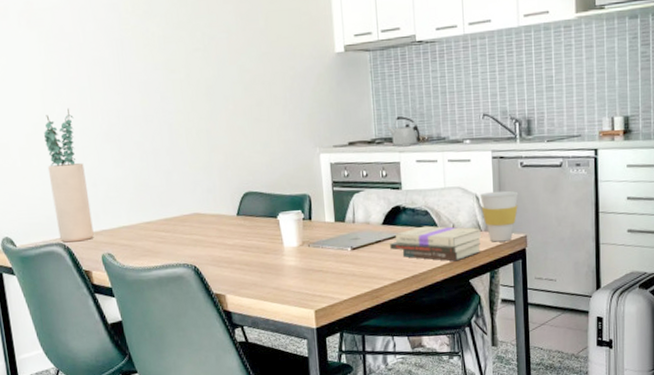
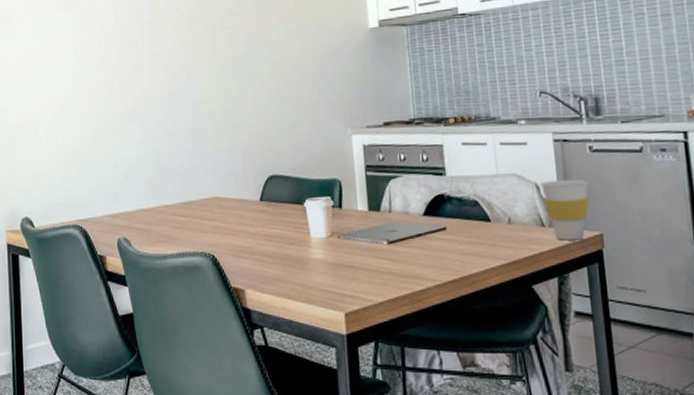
vase: present [44,108,94,243] -> none [71,87,111,225]
kettle: present [386,116,421,147] -> none [426,94,467,128]
books: present [390,225,482,262] -> none [433,218,546,262]

